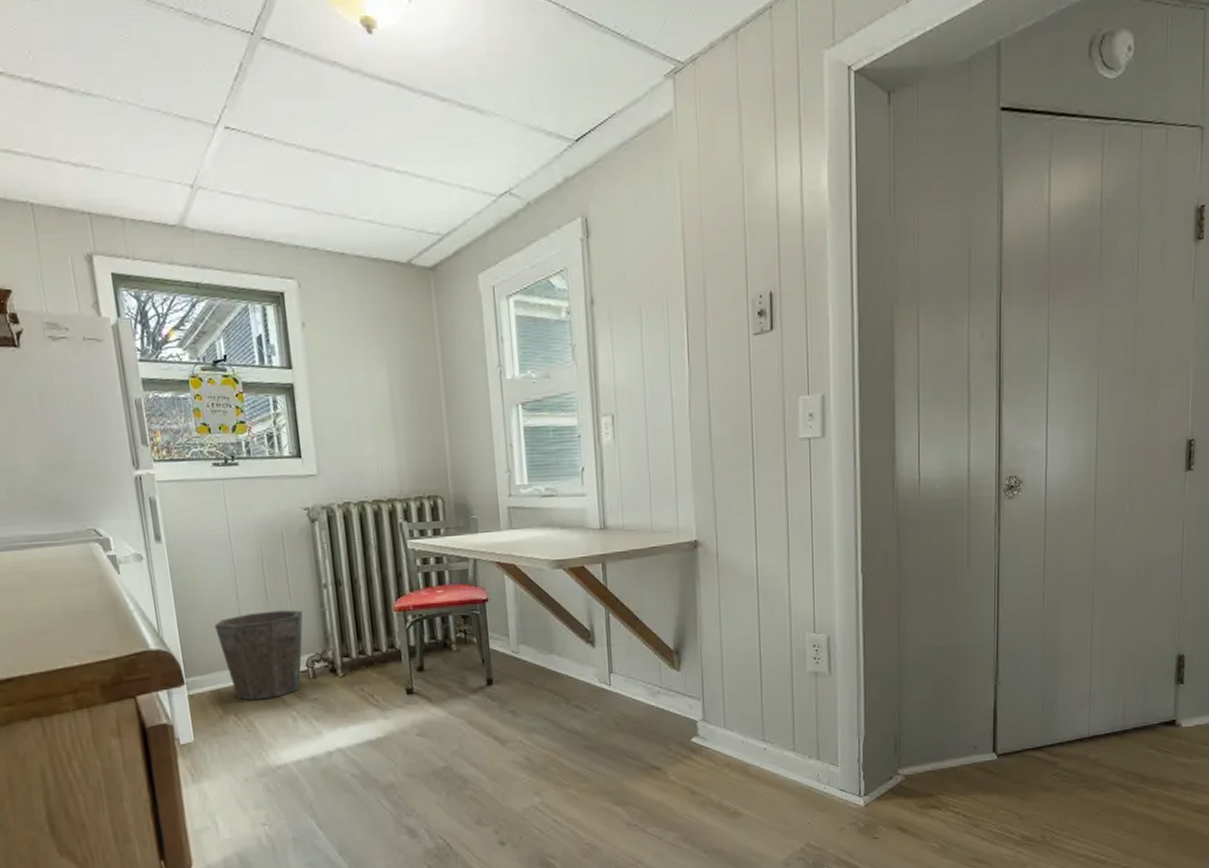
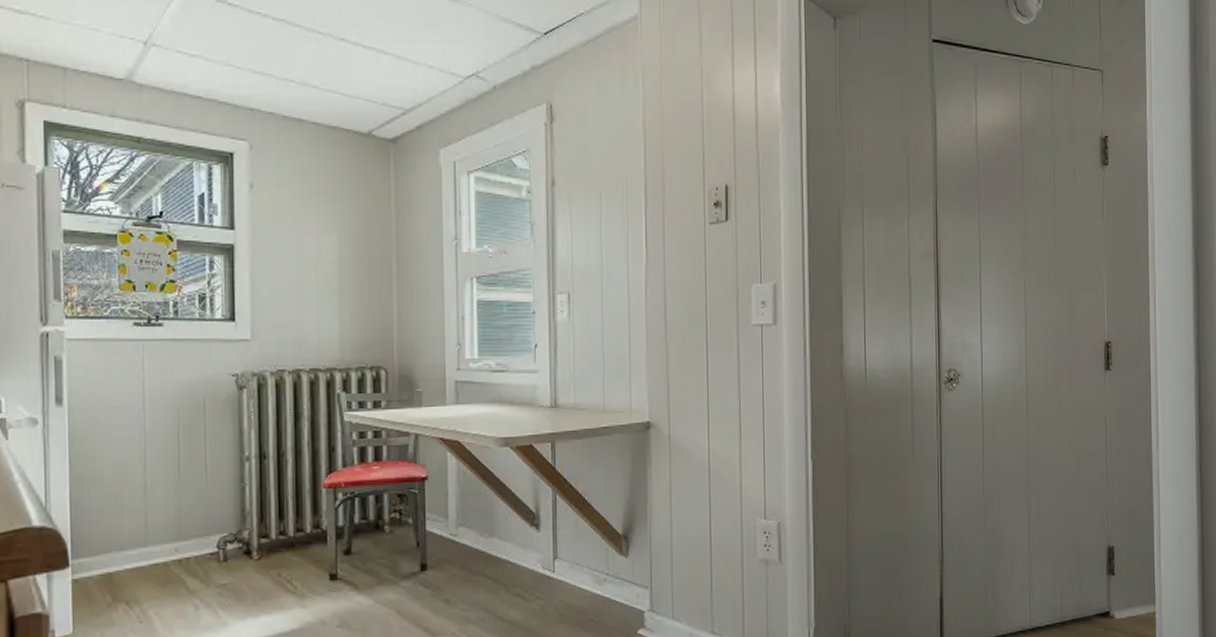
waste bin: present [215,610,303,701] -> none [114,484,219,586]

